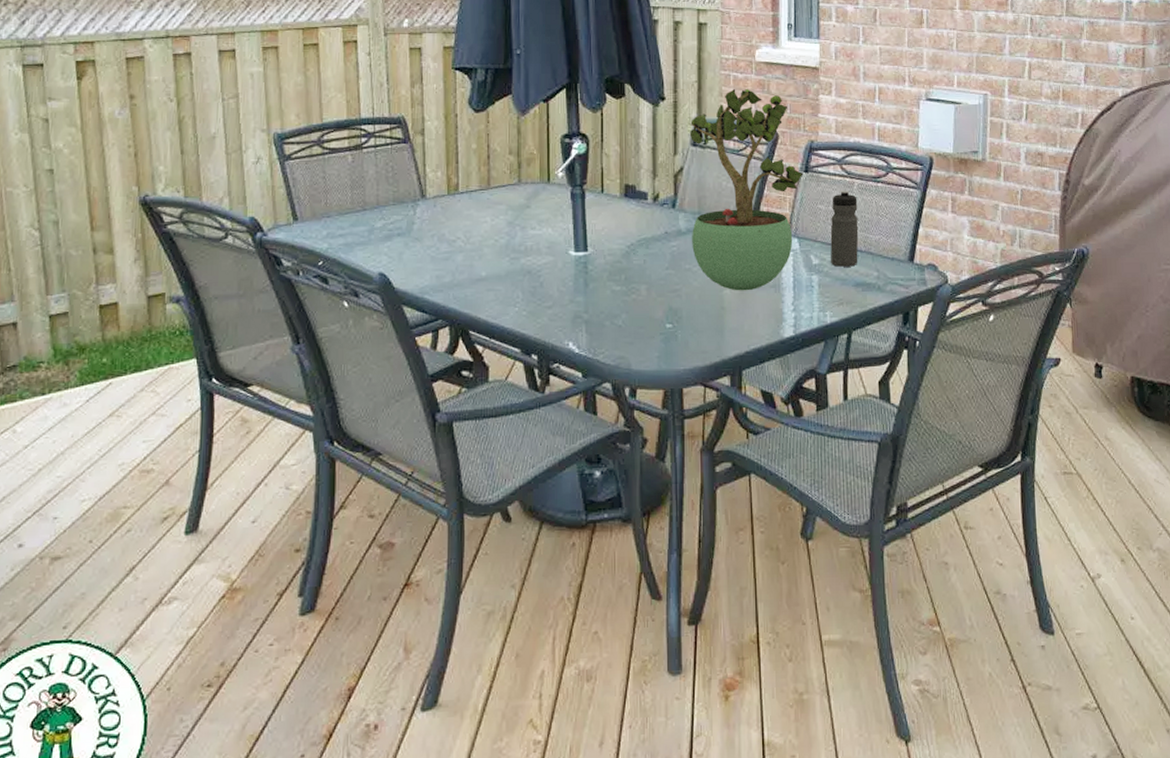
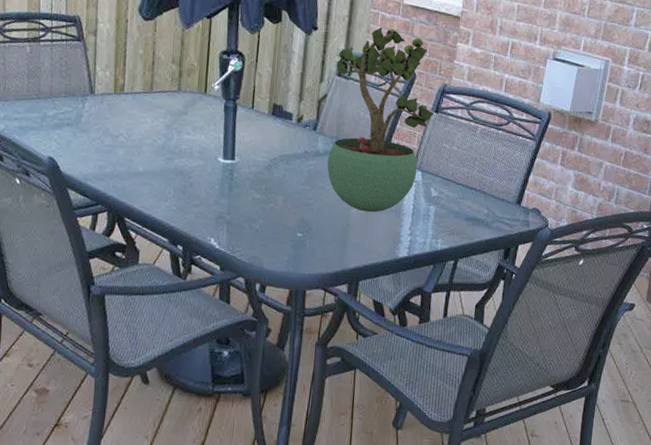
water bottle: present [830,190,859,267] -> none [448,132,479,203]

